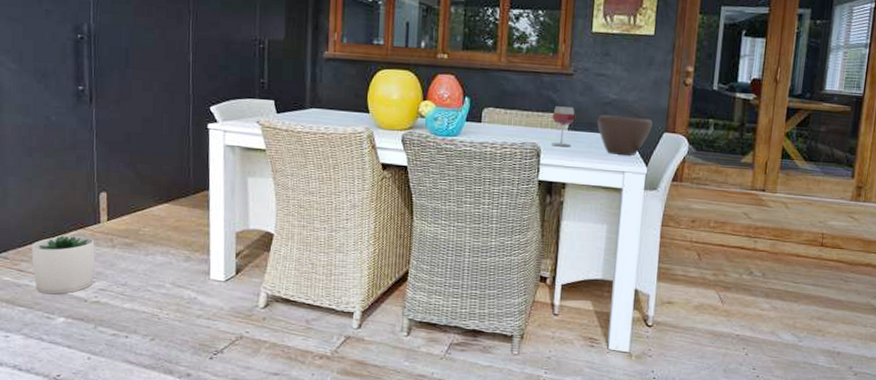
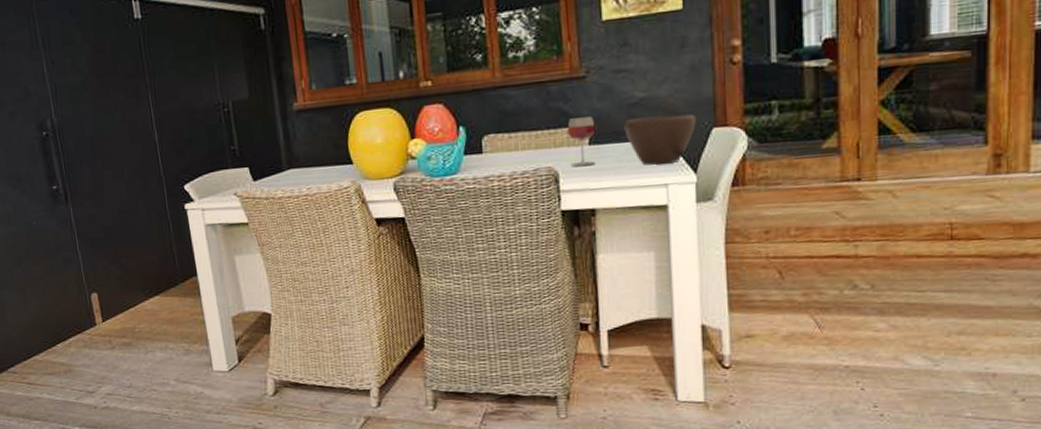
planter: present [31,235,95,295] -> none [36,341,100,405]

